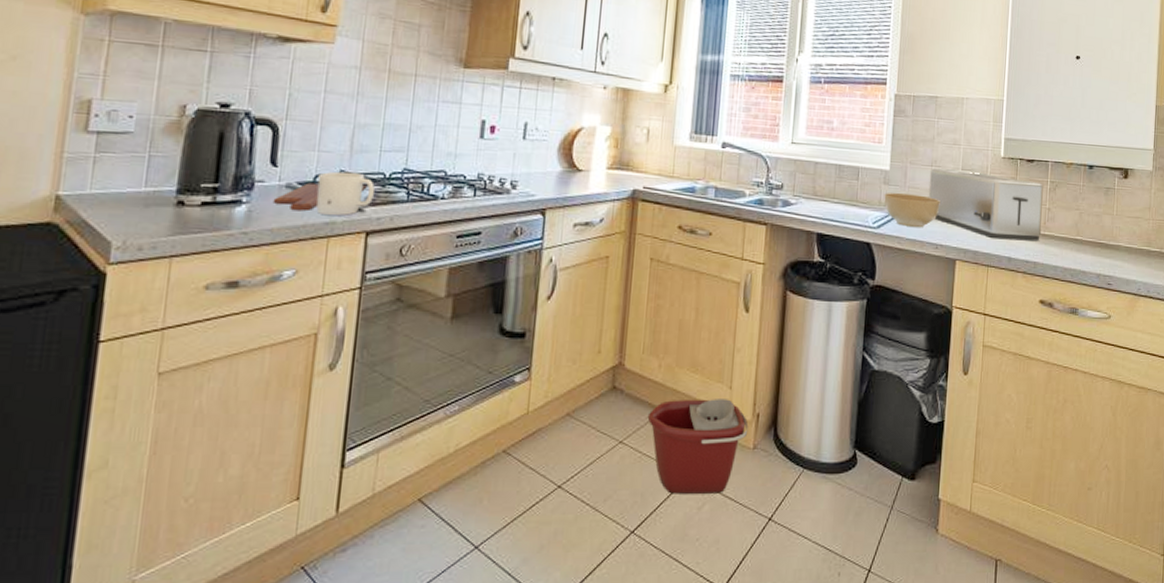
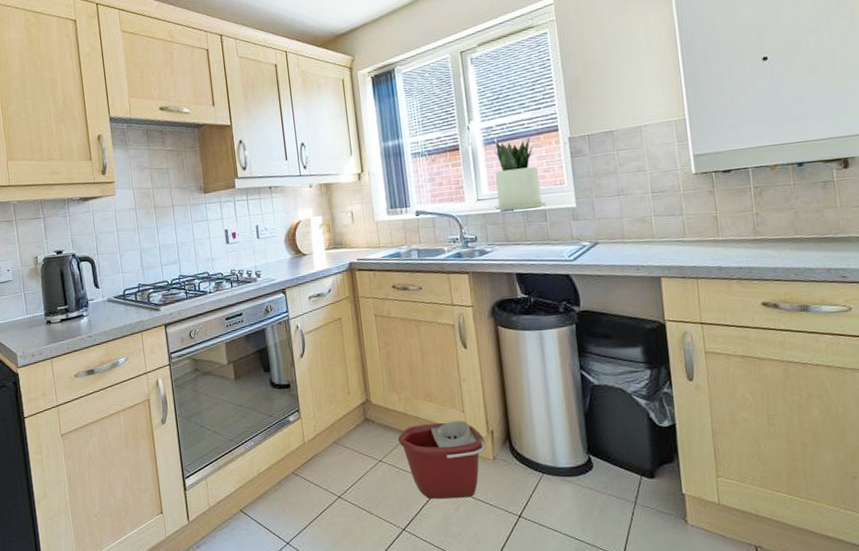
cutting board: present [272,182,368,212] -> none [102,291,159,317]
mug: present [315,171,375,216] -> none [126,283,164,317]
planter: none [808,82,862,164] -> present [494,137,547,212]
bowl: present [884,193,940,228] -> none [575,224,635,255]
toaster: present [929,168,1043,241] -> none [619,190,751,252]

